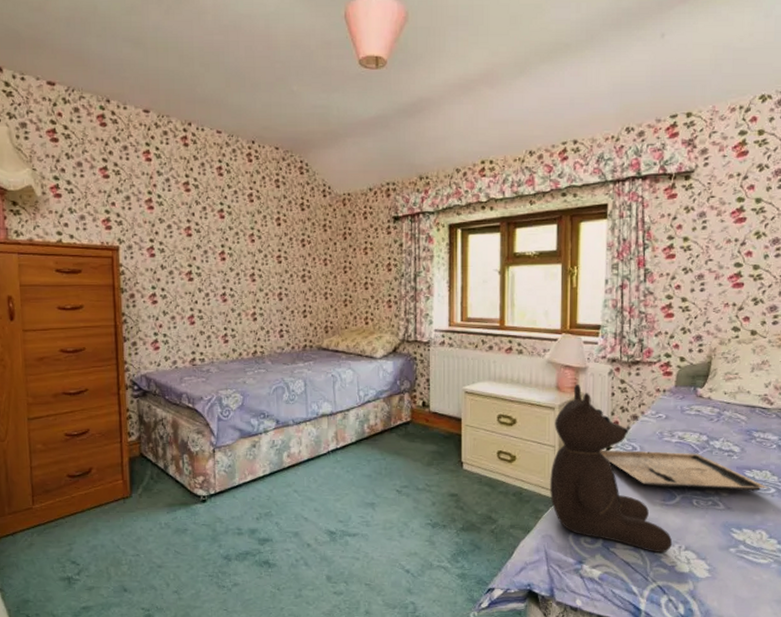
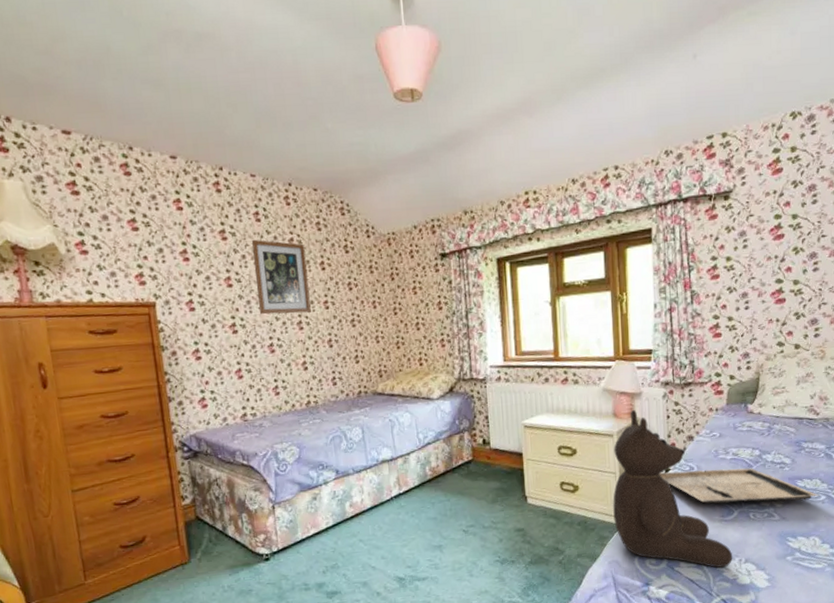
wall art: none [212,192,264,266] -> present [251,239,311,315]

